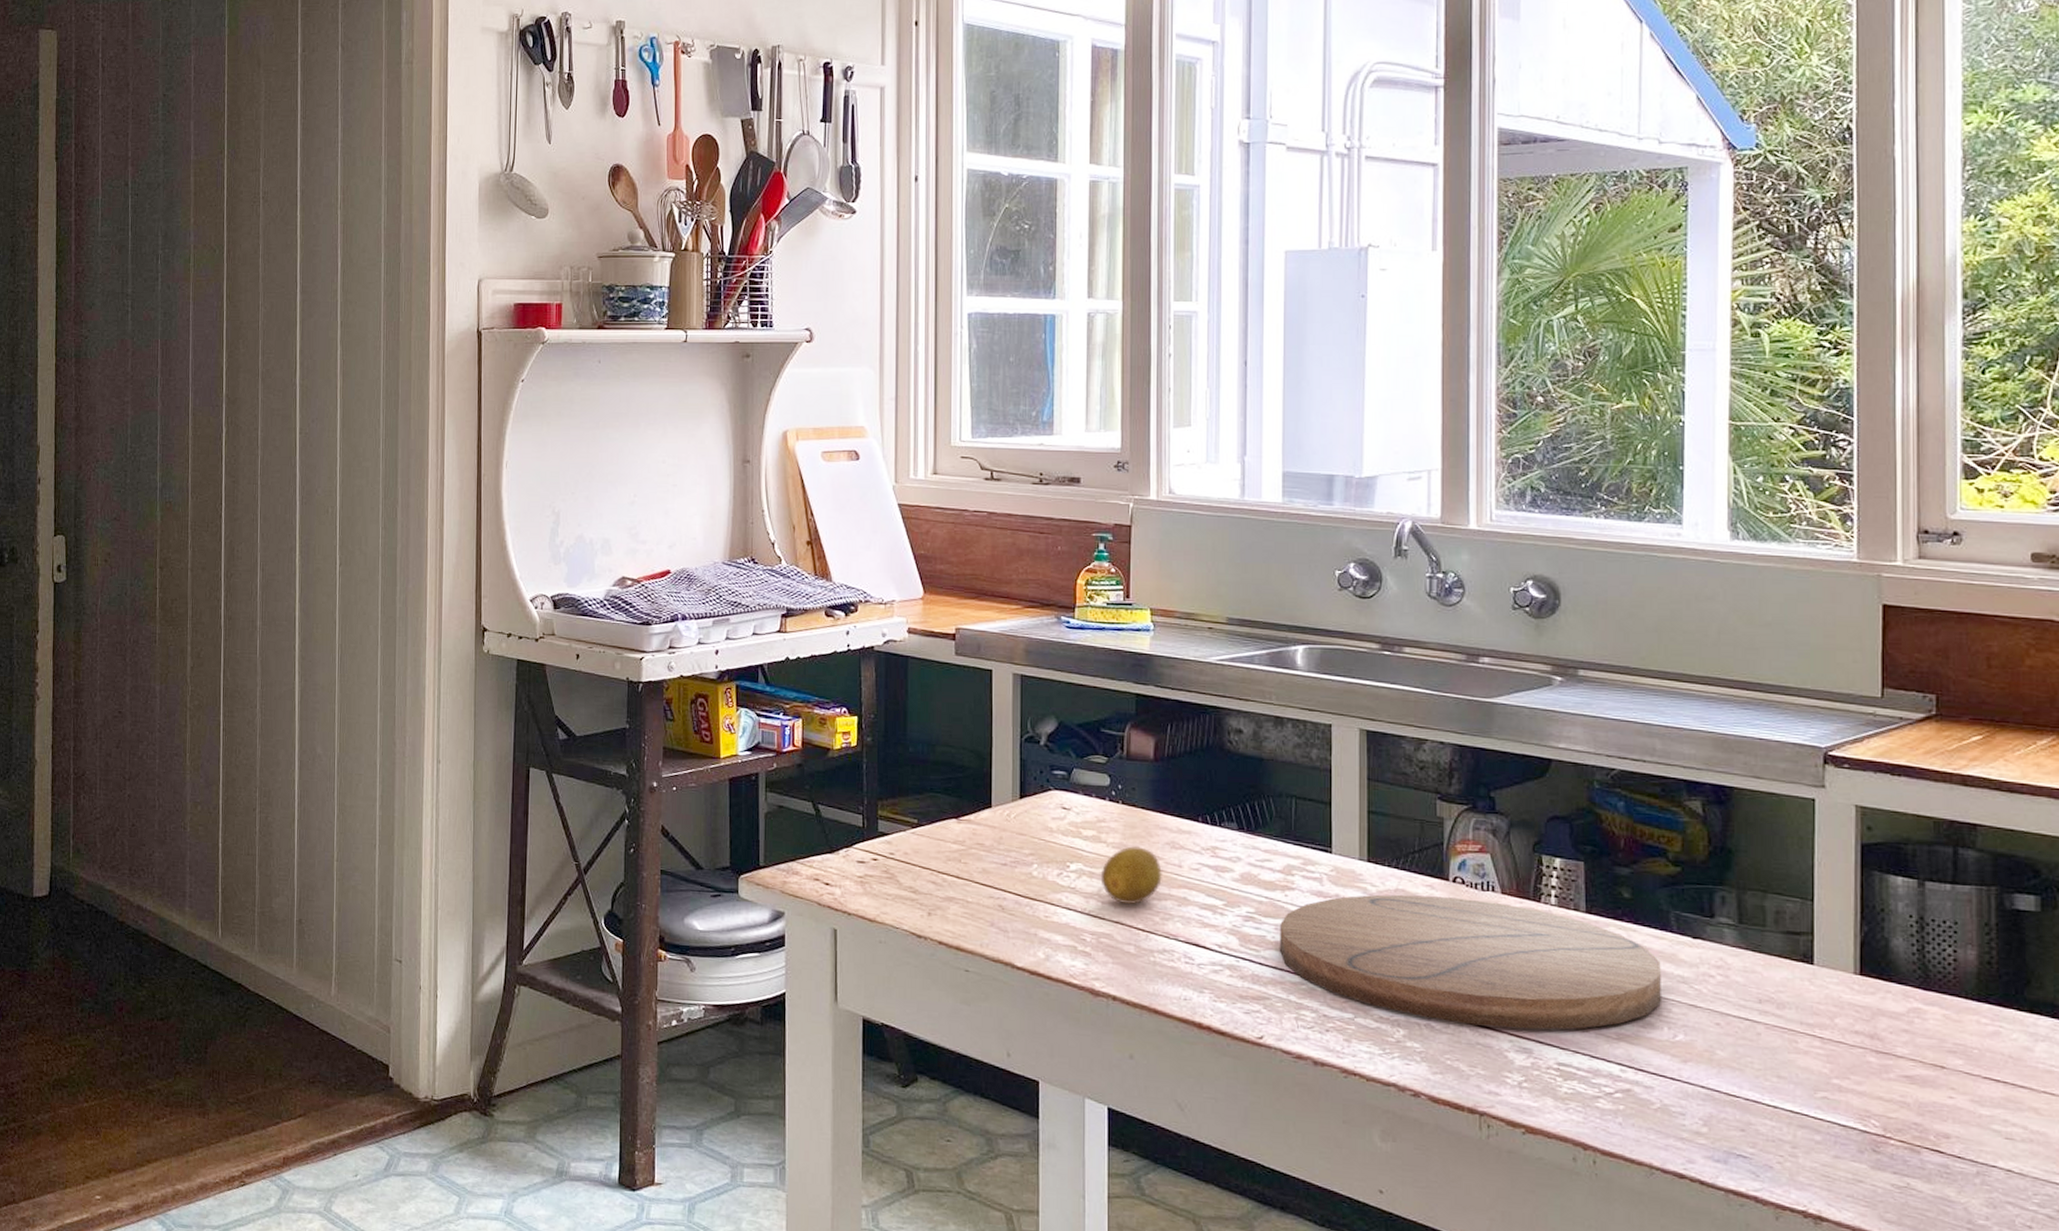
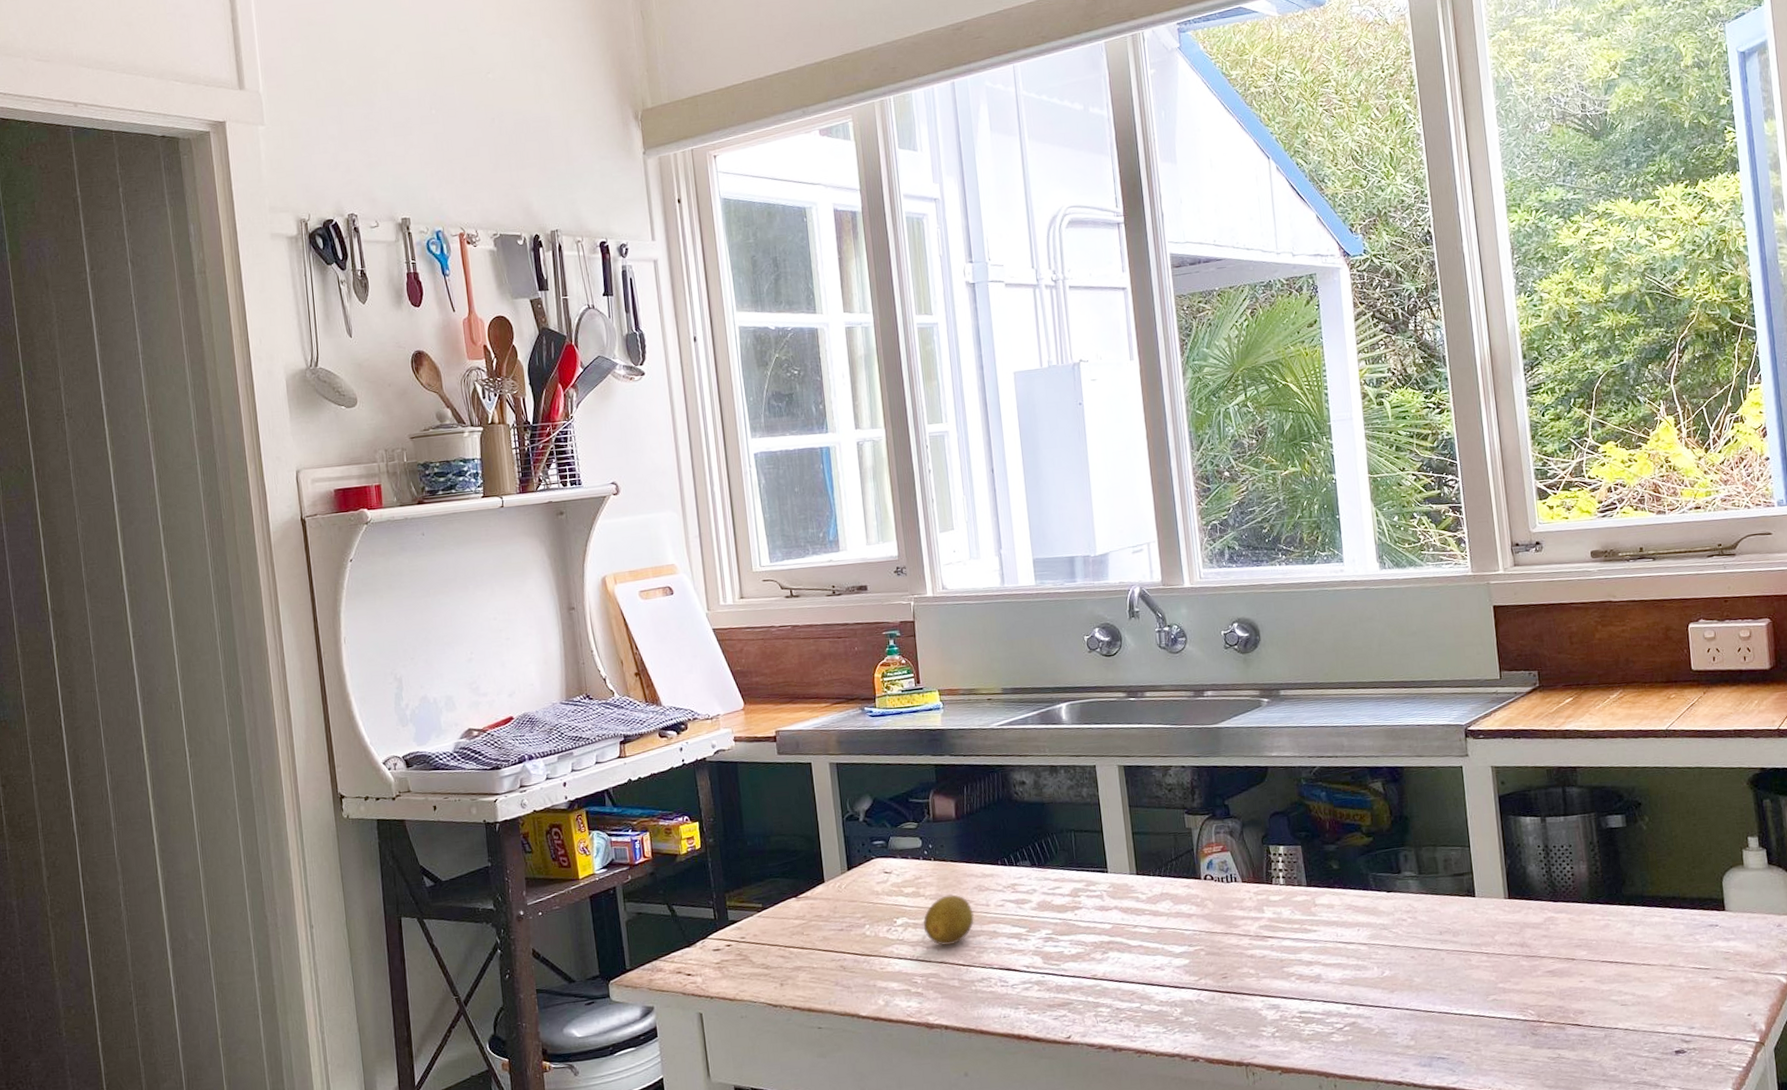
cutting board: present [1280,894,1661,1030] -> none [1074,890,1370,996]

